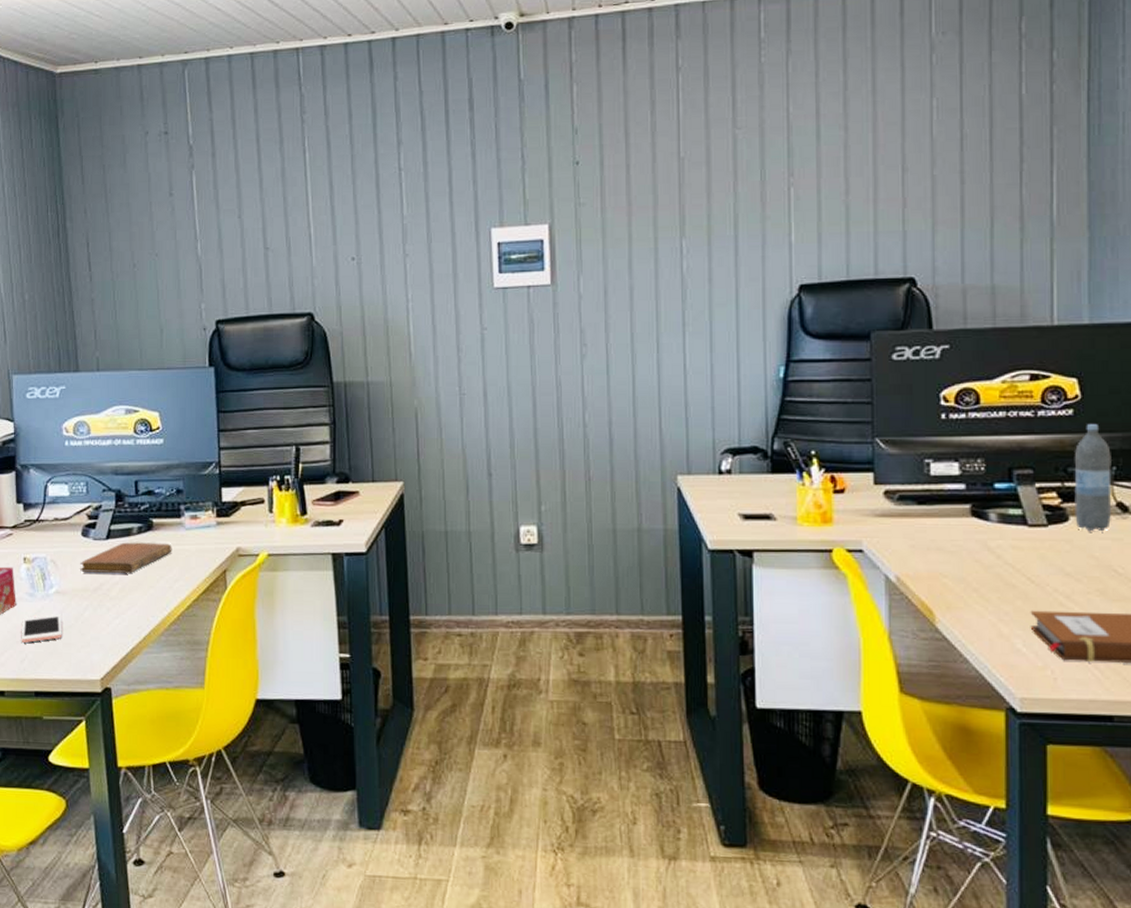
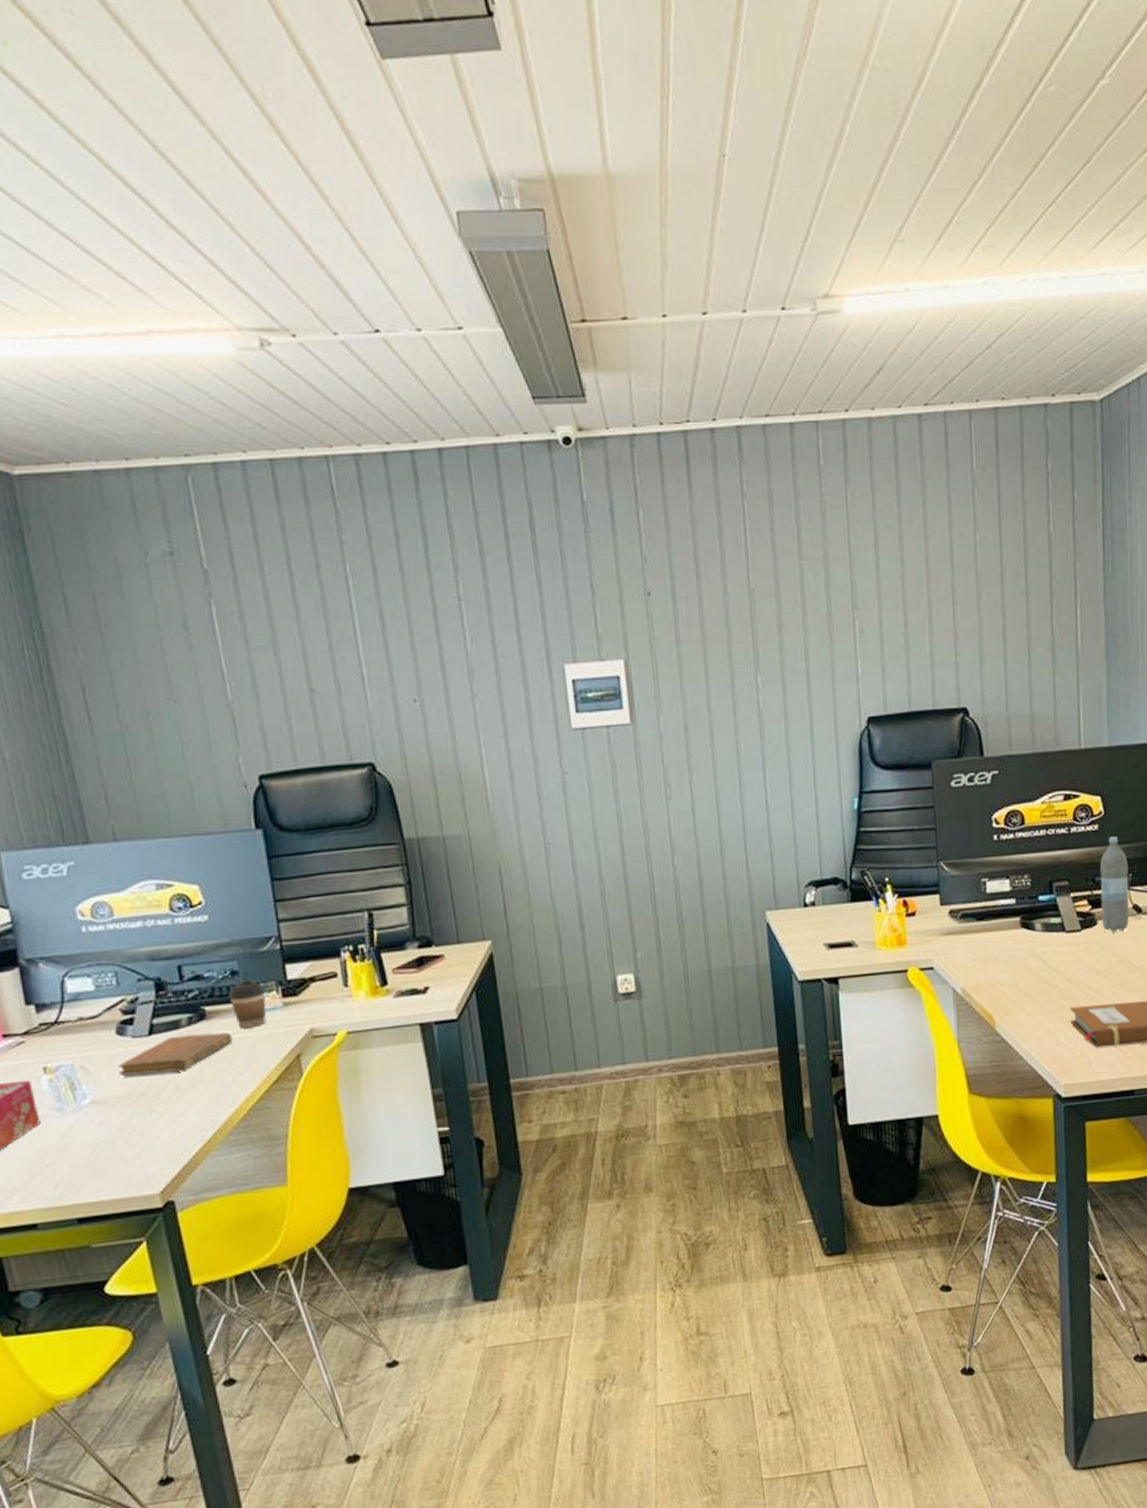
cell phone: present [21,613,62,643] -> none [50,1126,105,1165]
coffee cup: none [172,498,202,541] -> present [228,979,267,1028]

